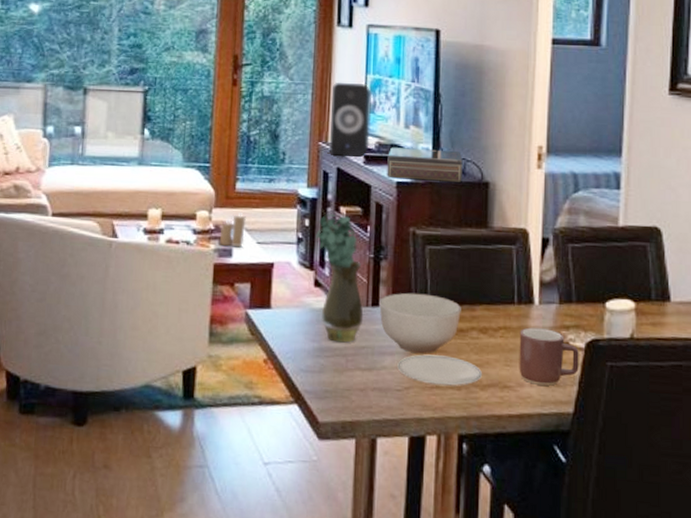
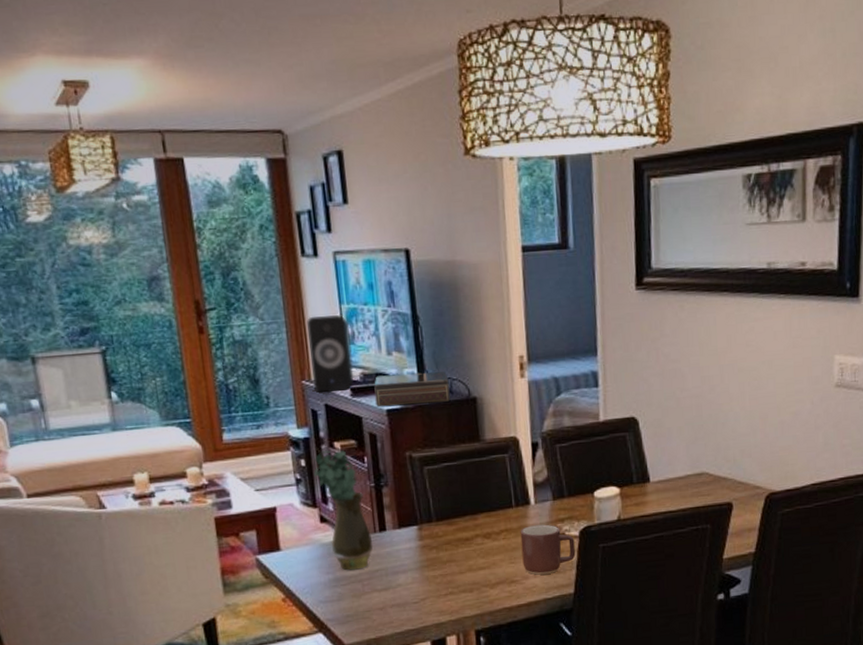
candle: present [219,211,246,248] -> none [214,462,242,499]
bowl: present [379,292,461,353] -> none [386,511,465,567]
plate: present [397,354,483,387] -> none [411,564,491,593]

